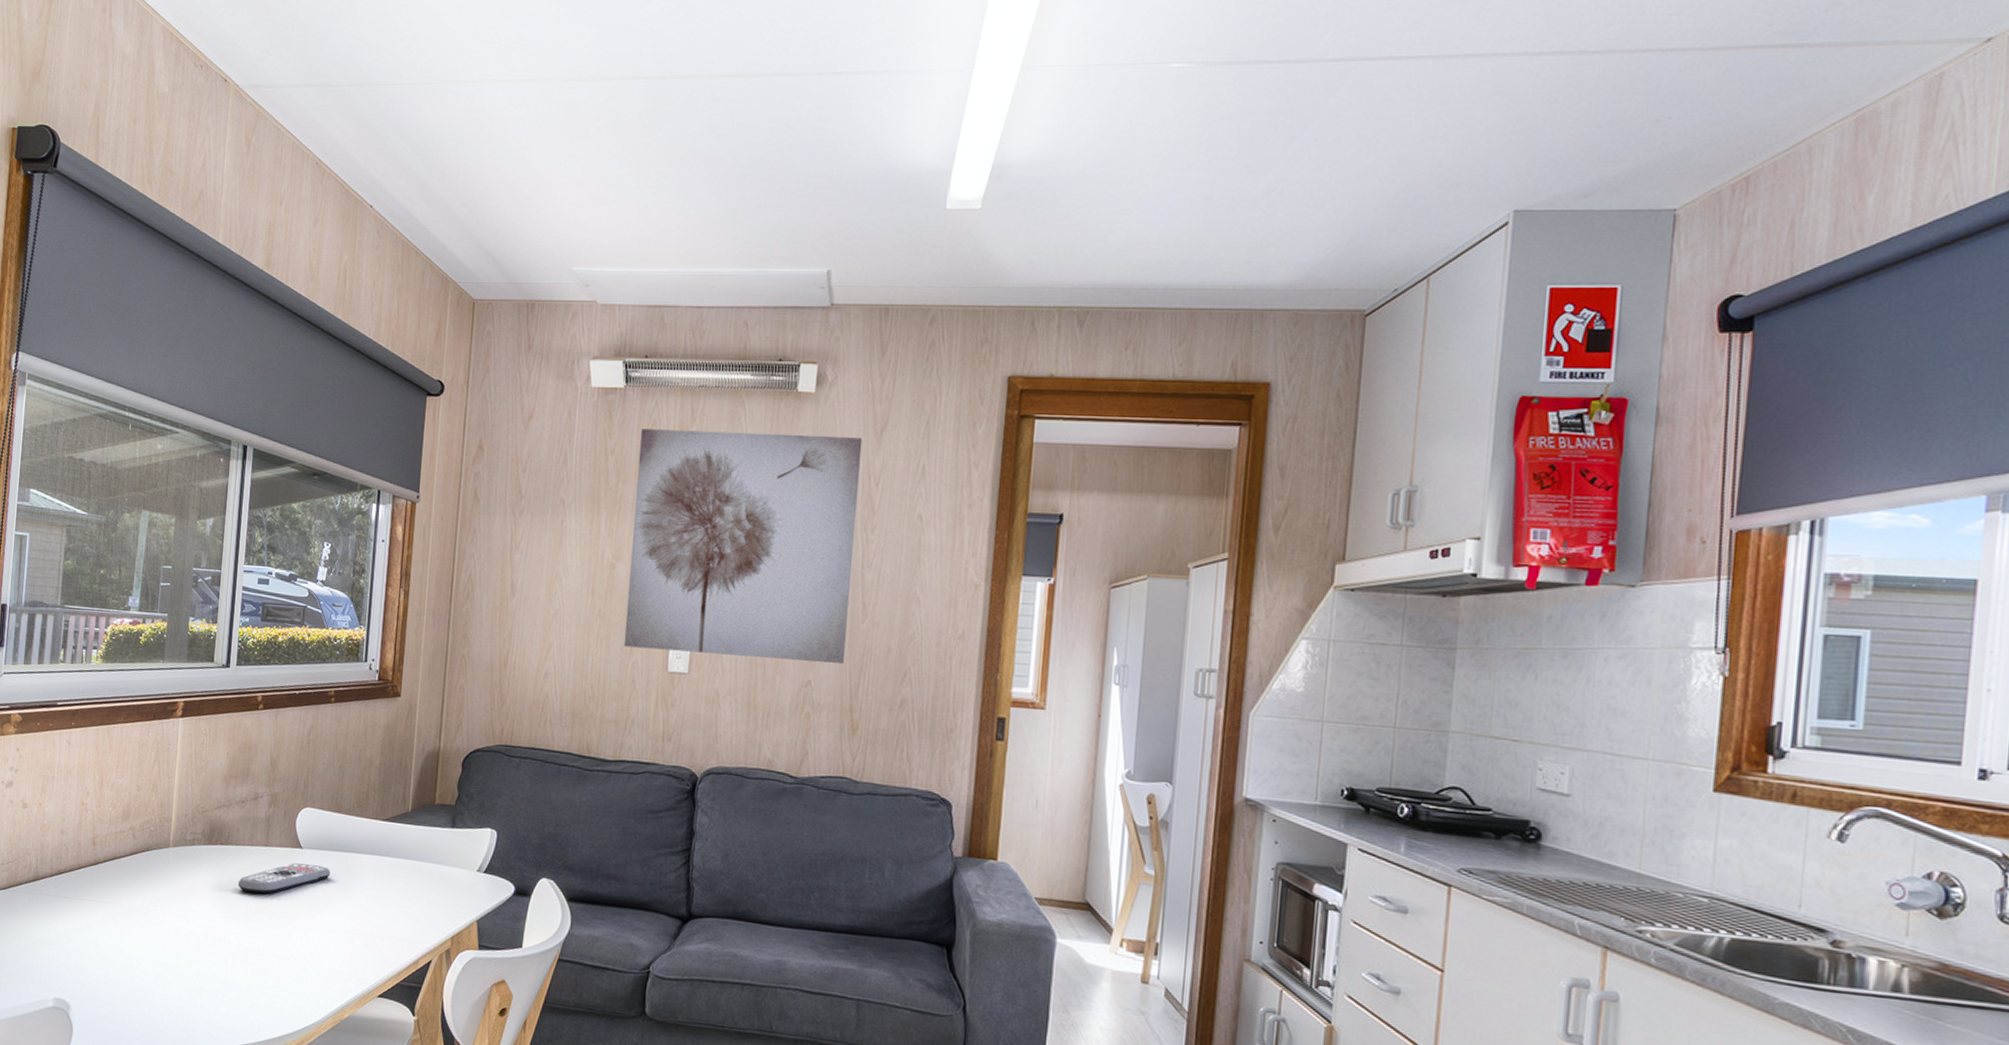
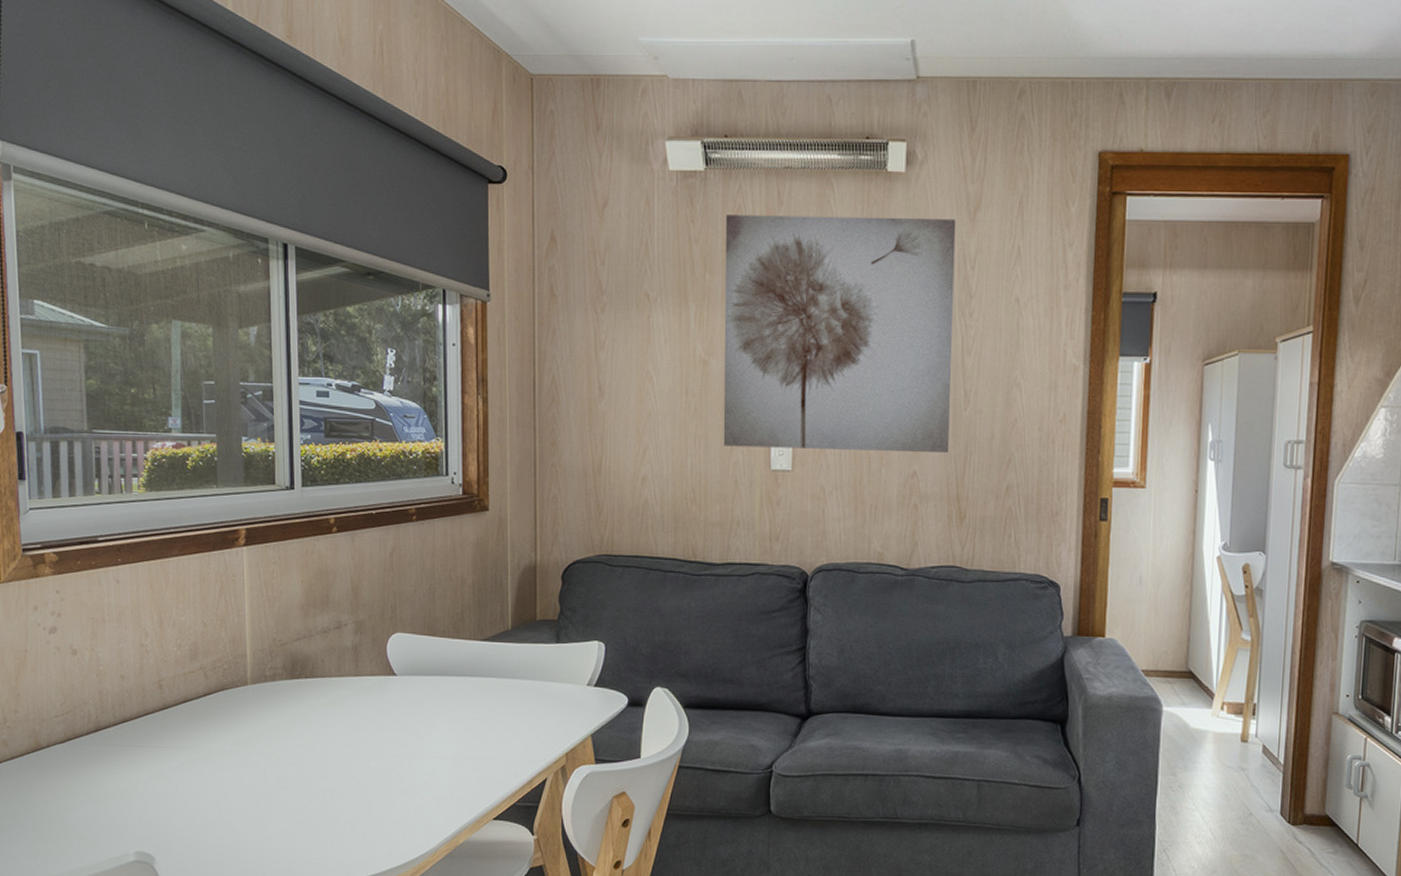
remote control: present [237,863,331,894] -> none [328,691,430,726]

